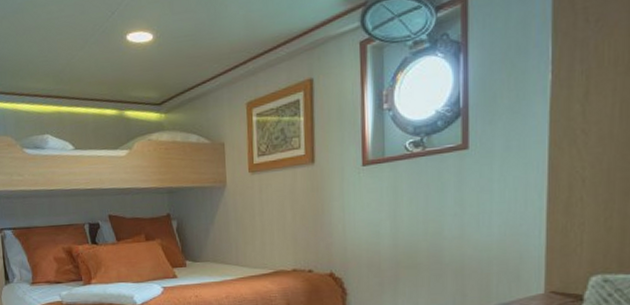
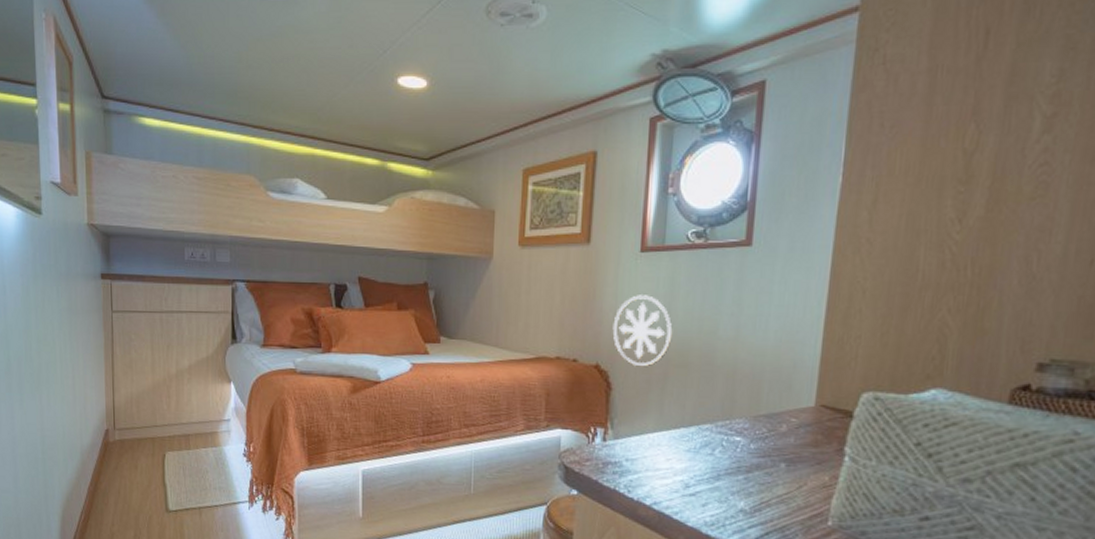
medallion: none [342,205,400,272] -> present [612,295,673,367]

